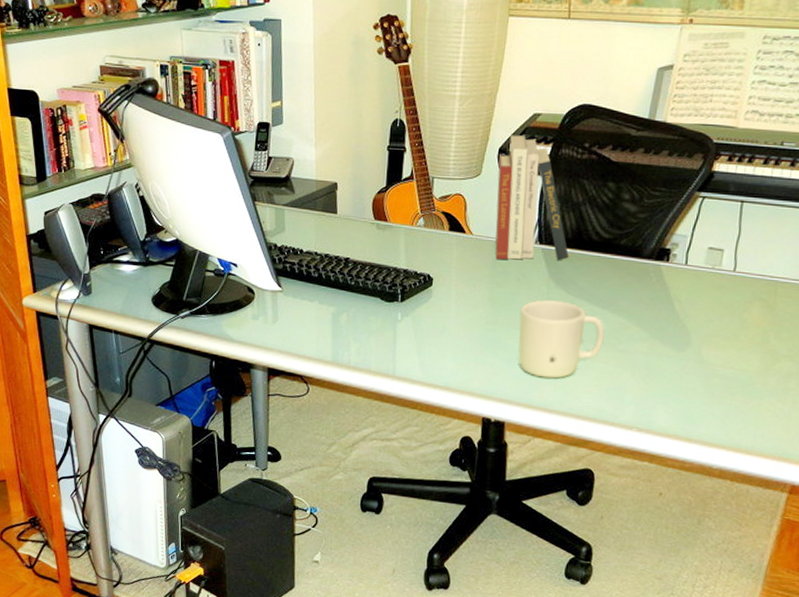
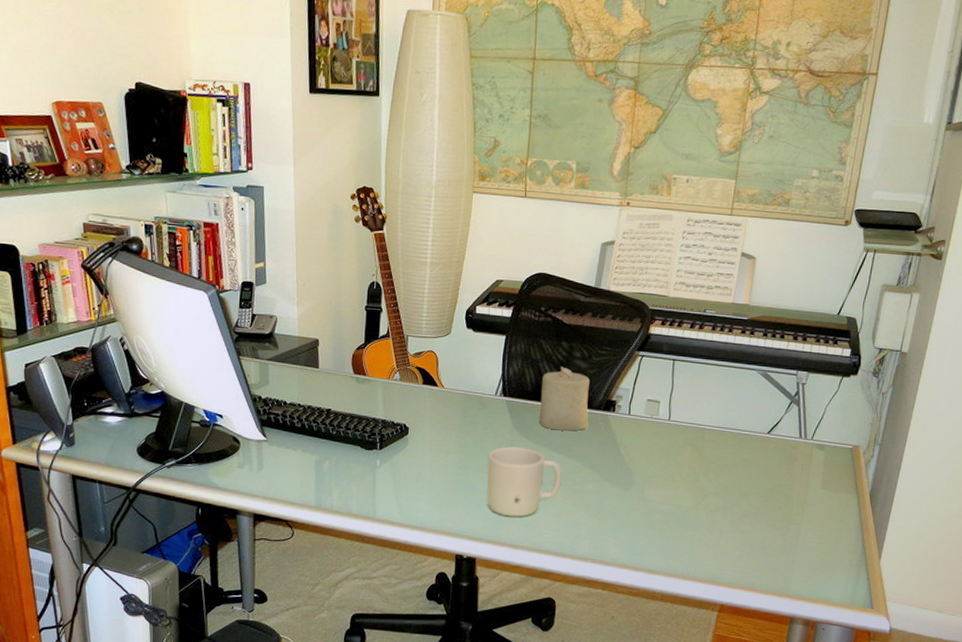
books: present [495,133,569,261] -> none [464,297,530,412]
candle: none [579,210,640,283] -> present [539,367,590,431]

